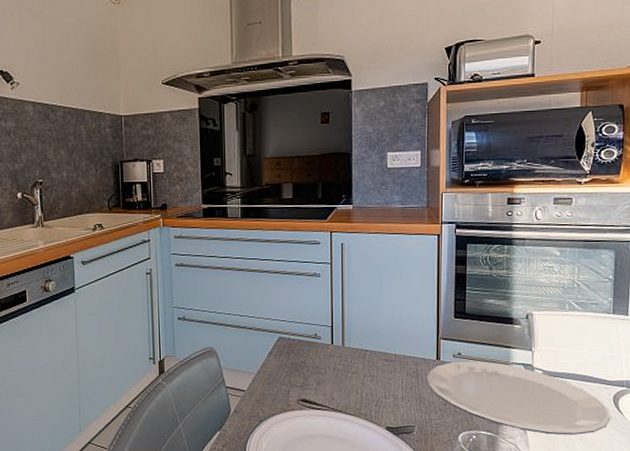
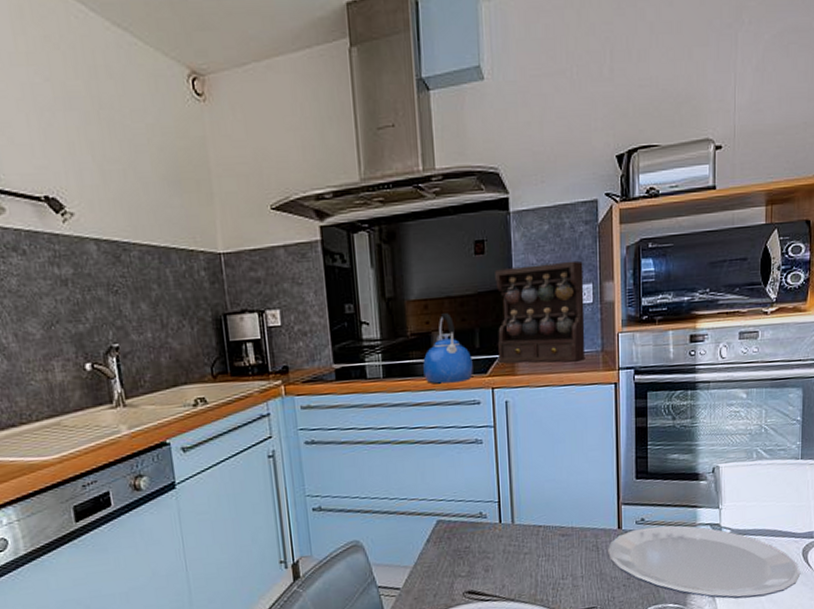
kettle: none [274,169,315,226] -> present [423,313,473,384]
spice rack: none [336,131,413,216] -> present [495,260,585,364]

